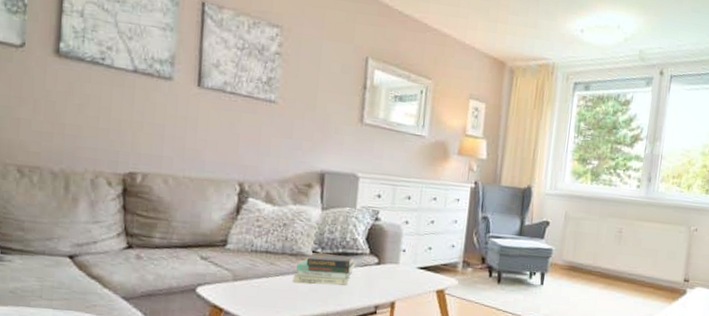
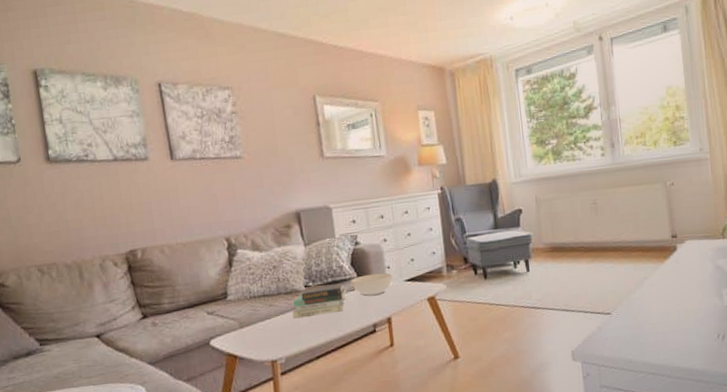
bowl: none [361,253,406,277] -> present [350,272,393,297]

